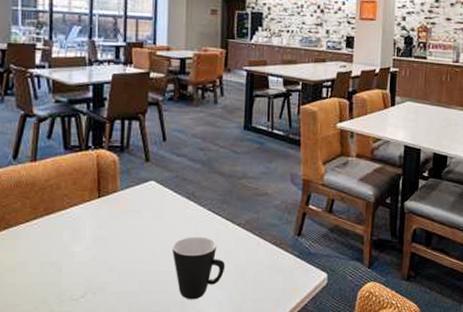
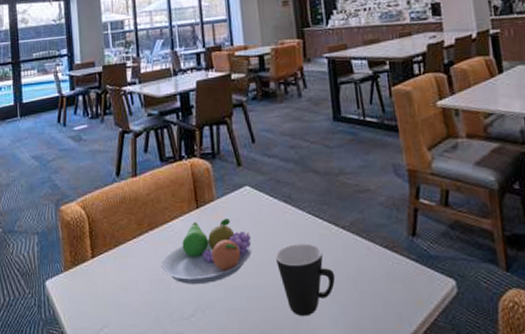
fruit bowl: none [54,210,151,269] -> present [161,219,252,285]

